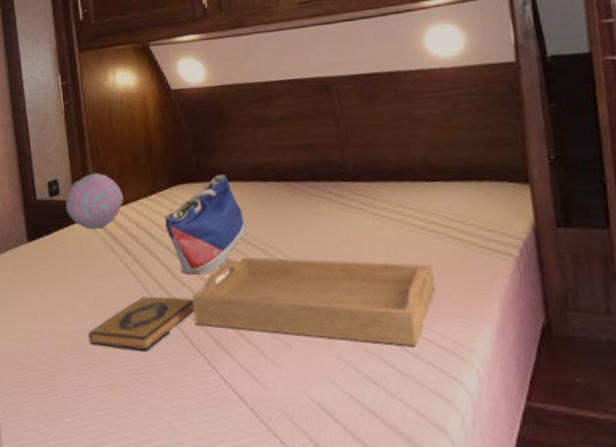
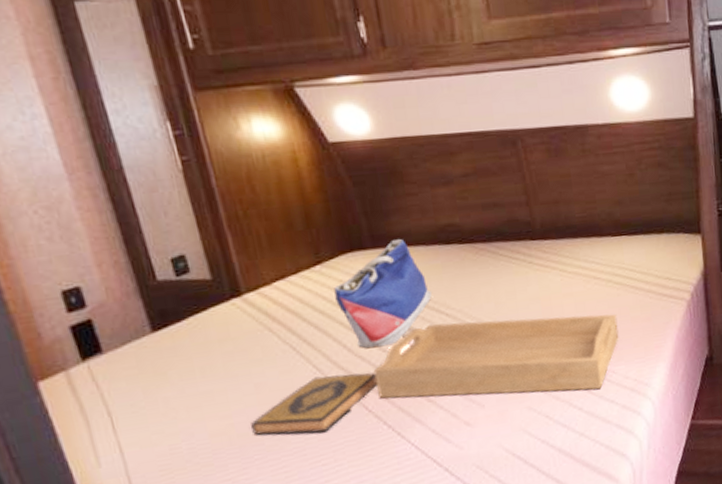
cushion: present [66,173,124,229] -> none [200,244,280,311]

